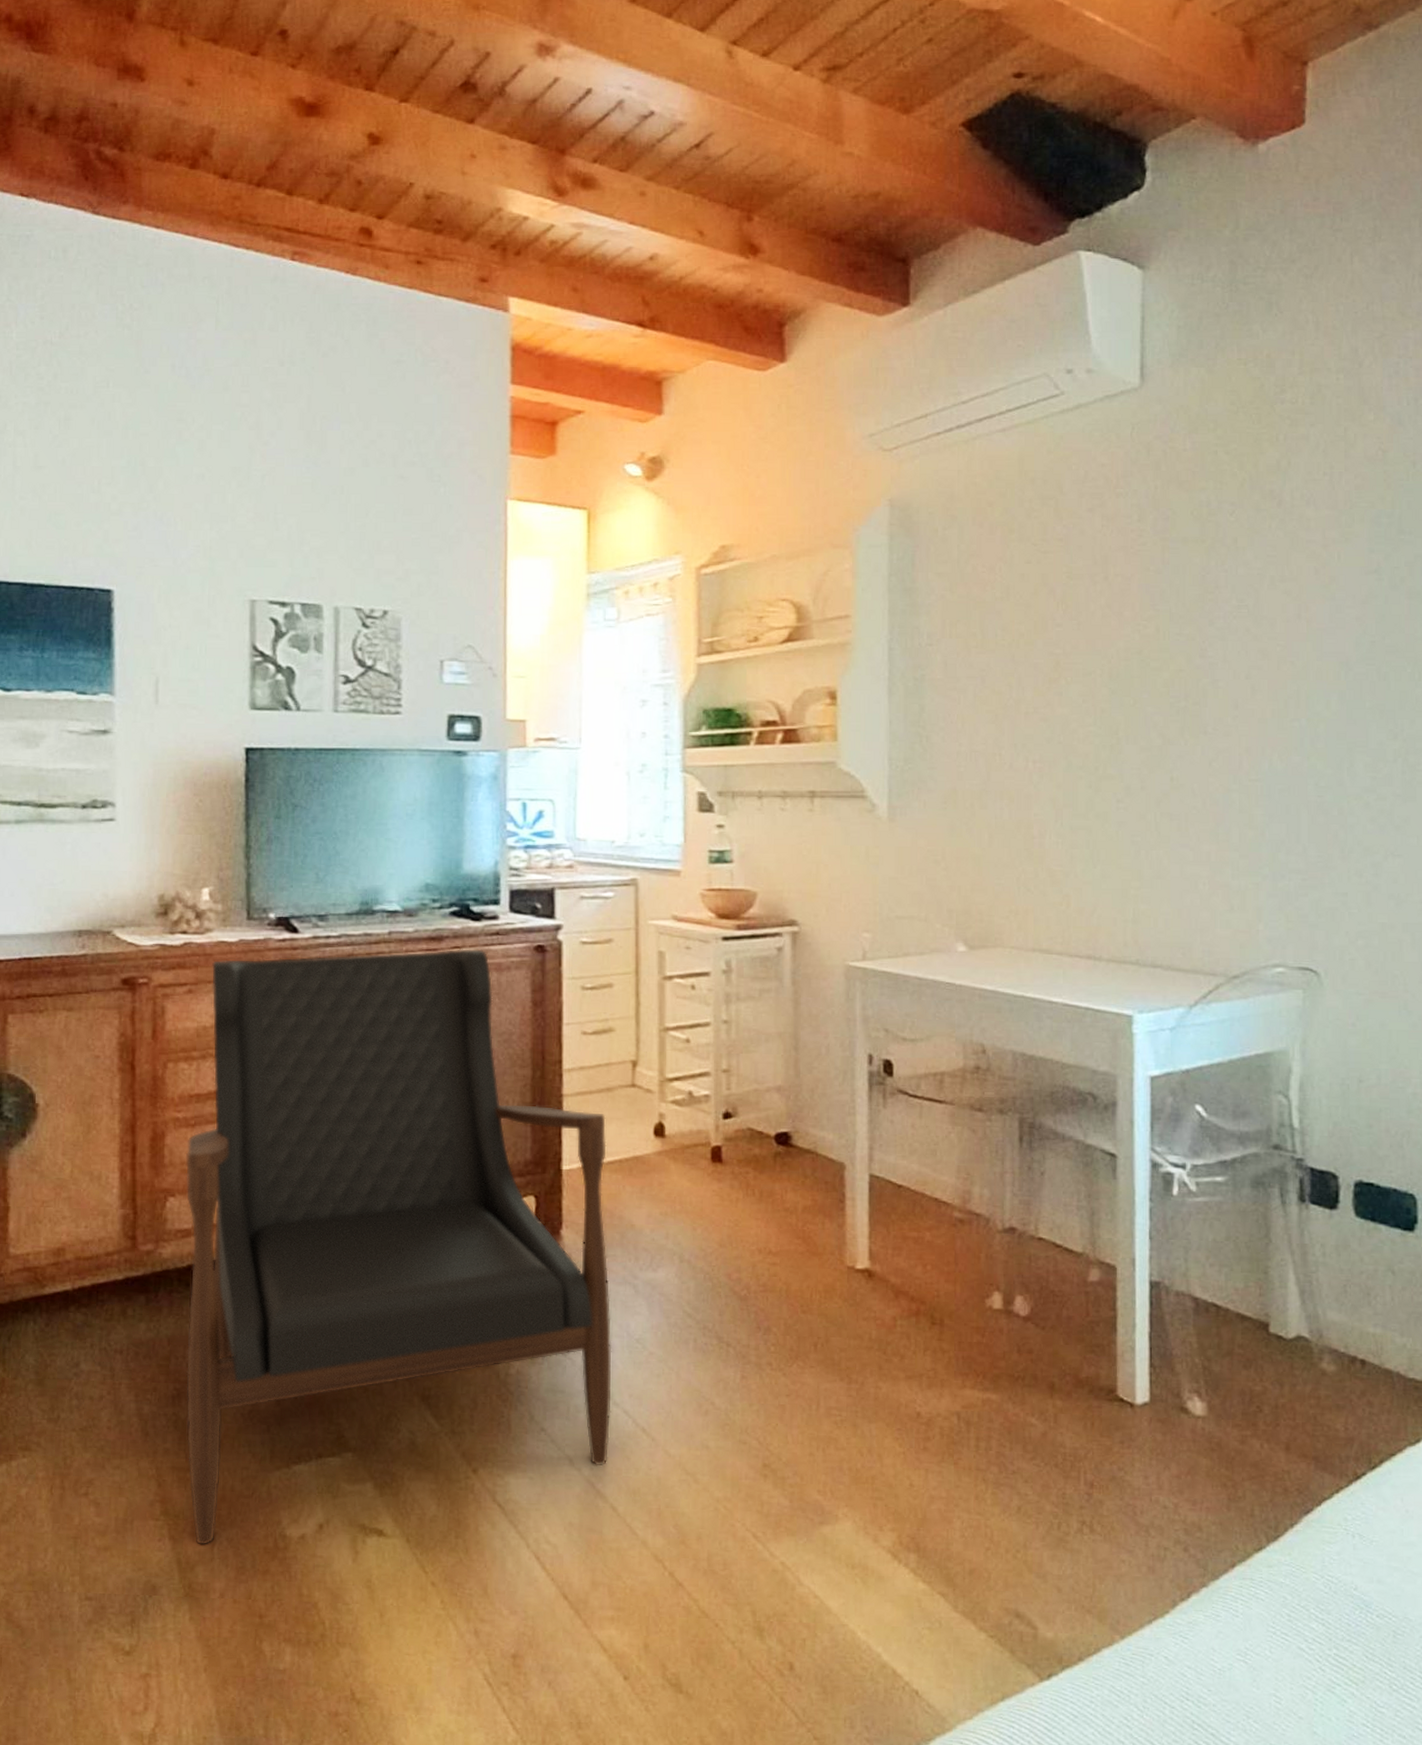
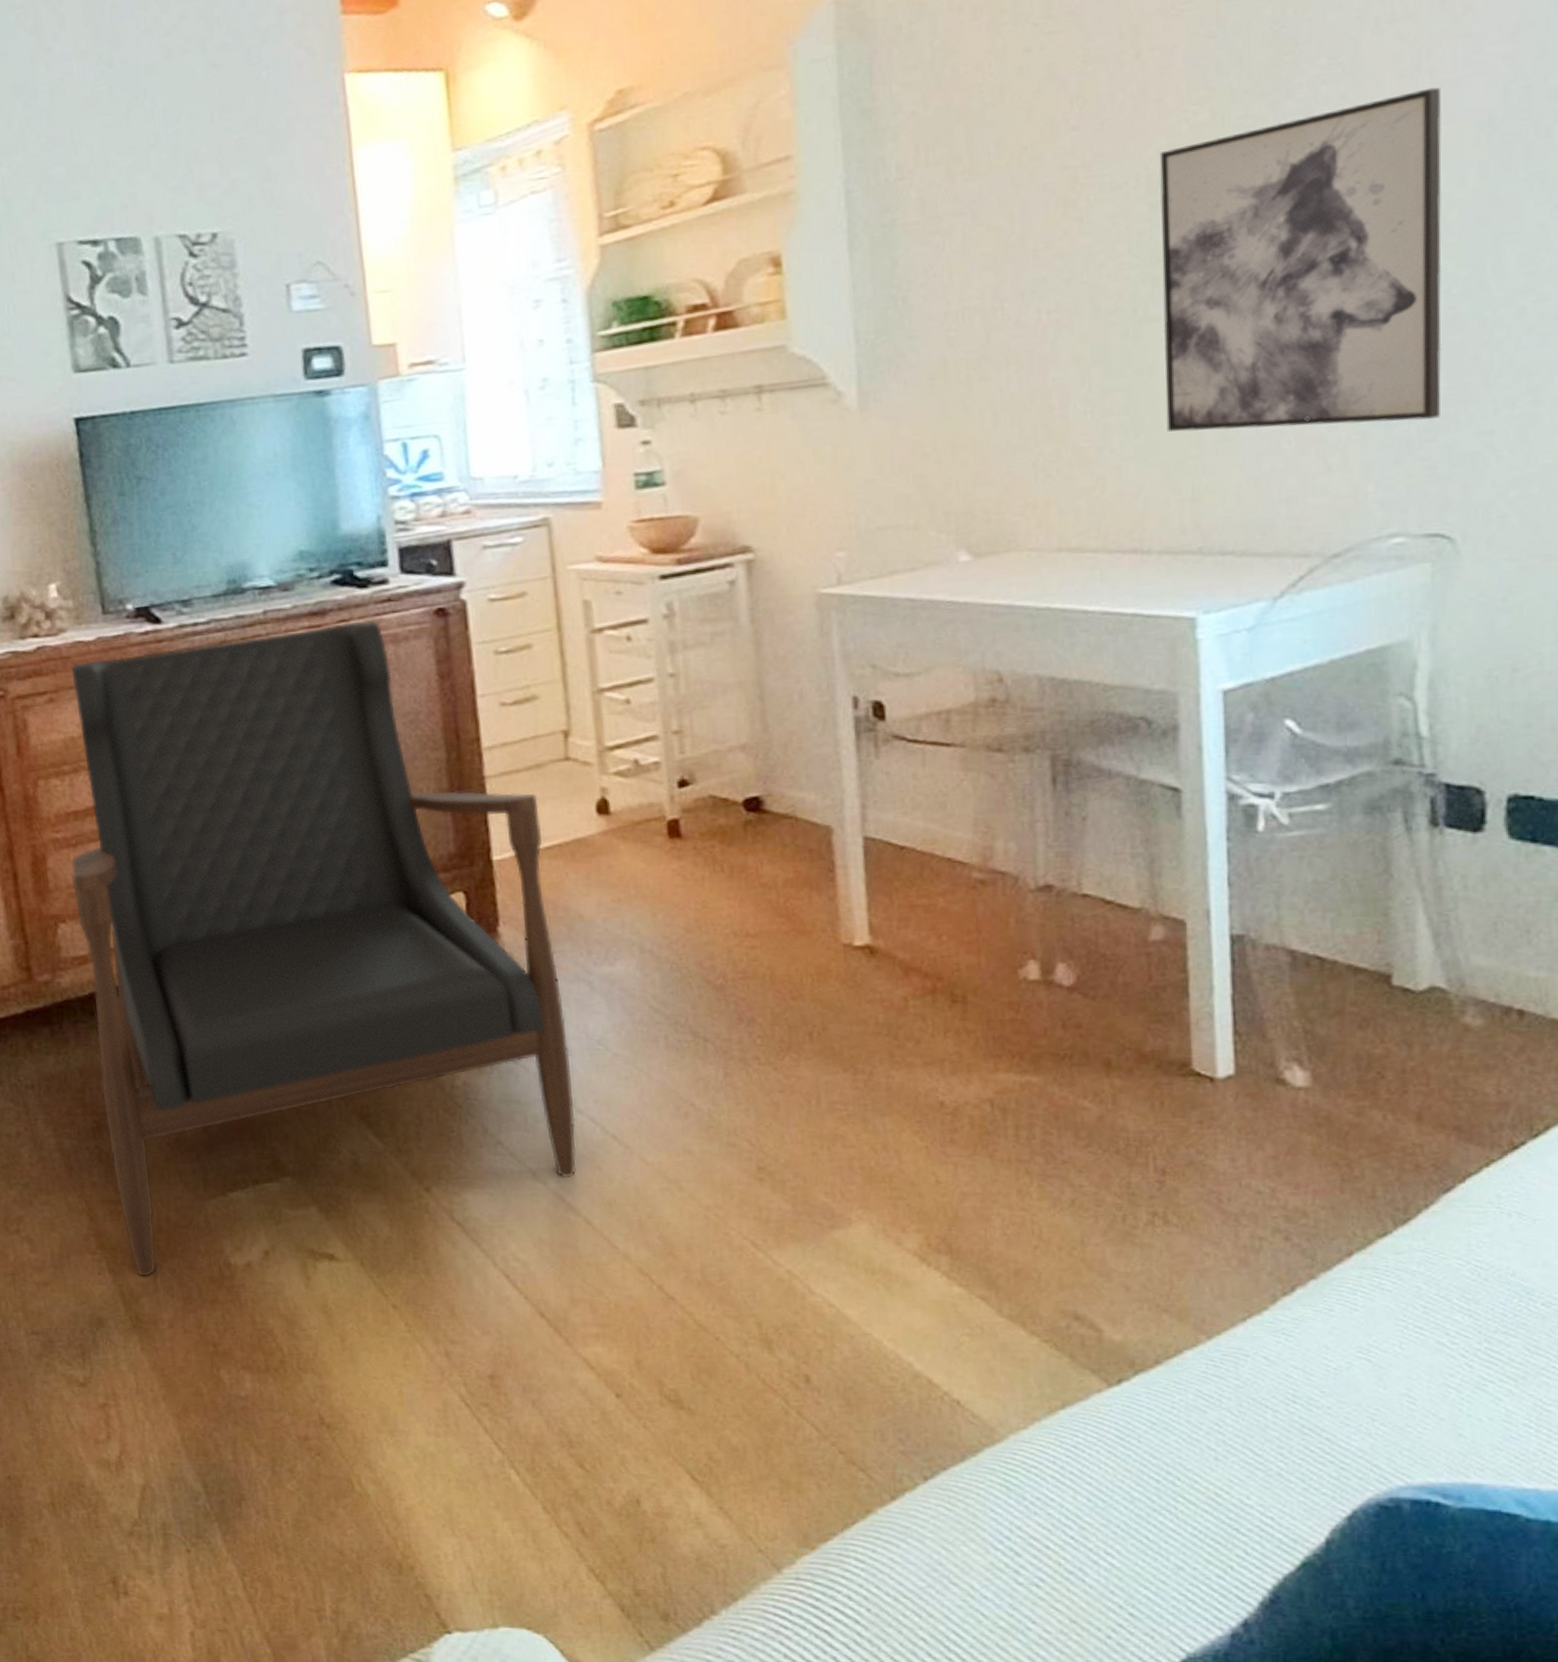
wall art: none [1116,632,1314,878] -> present [1159,87,1442,432]

